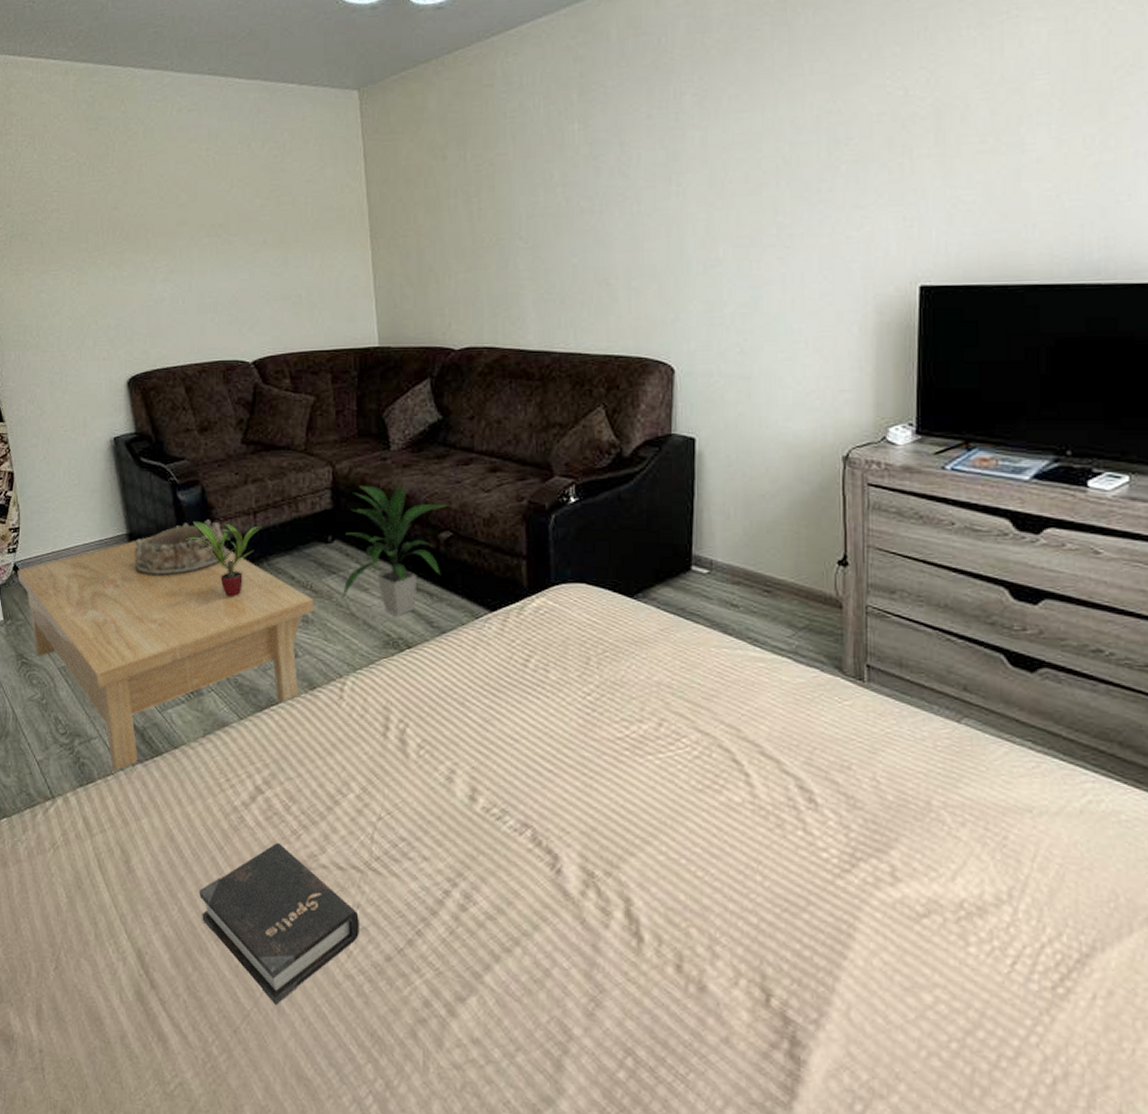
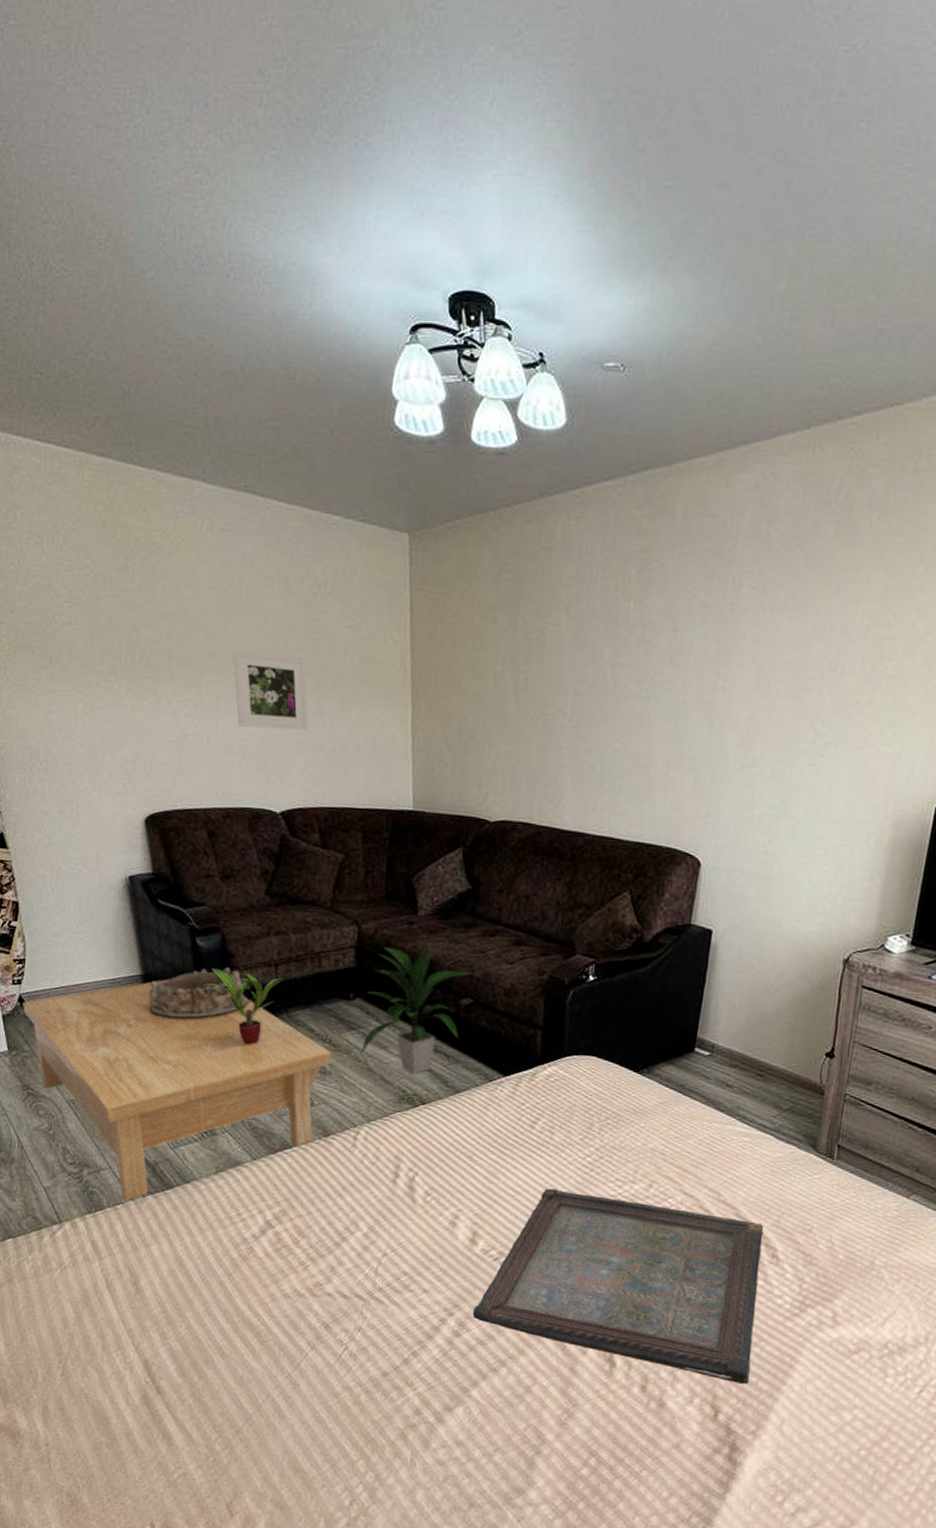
hardback book: present [199,842,359,1006] -> none [207,1271,360,1411]
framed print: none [204,215,276,284] -> present [233,651,309,731]
serving tray: none [478,733,801,960] -> present [472,1188,764,1385]

